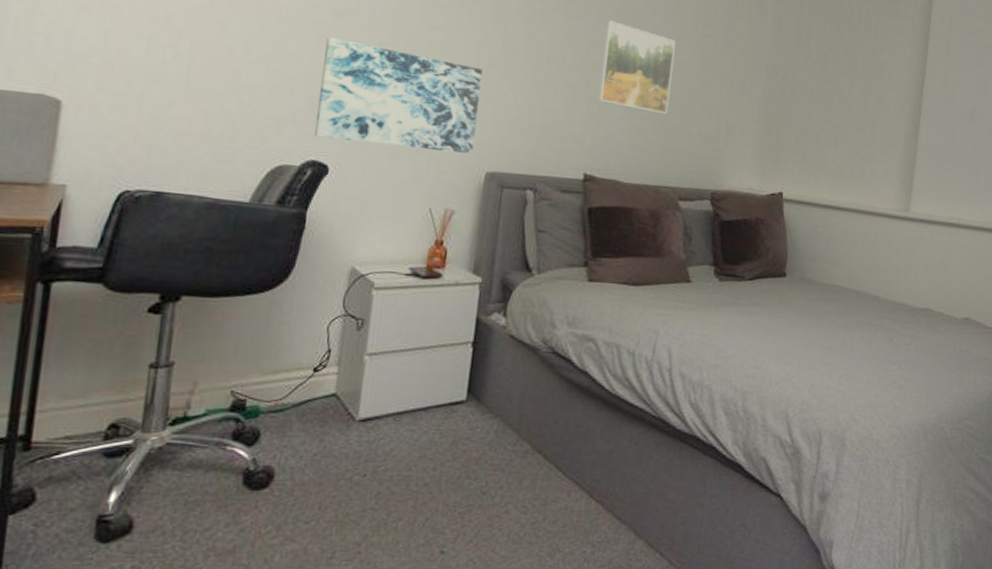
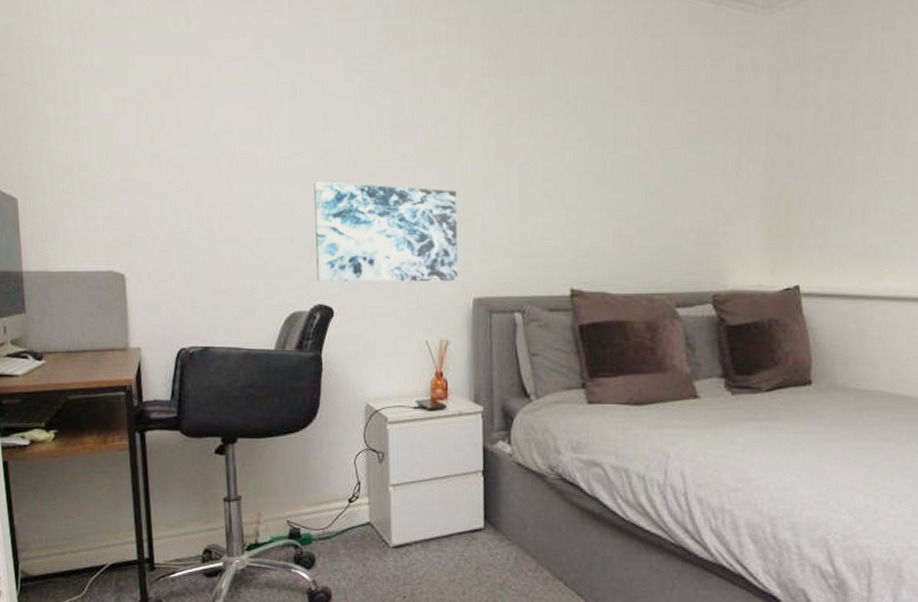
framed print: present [598,20,676,115] -> none [576,114,654,212]

